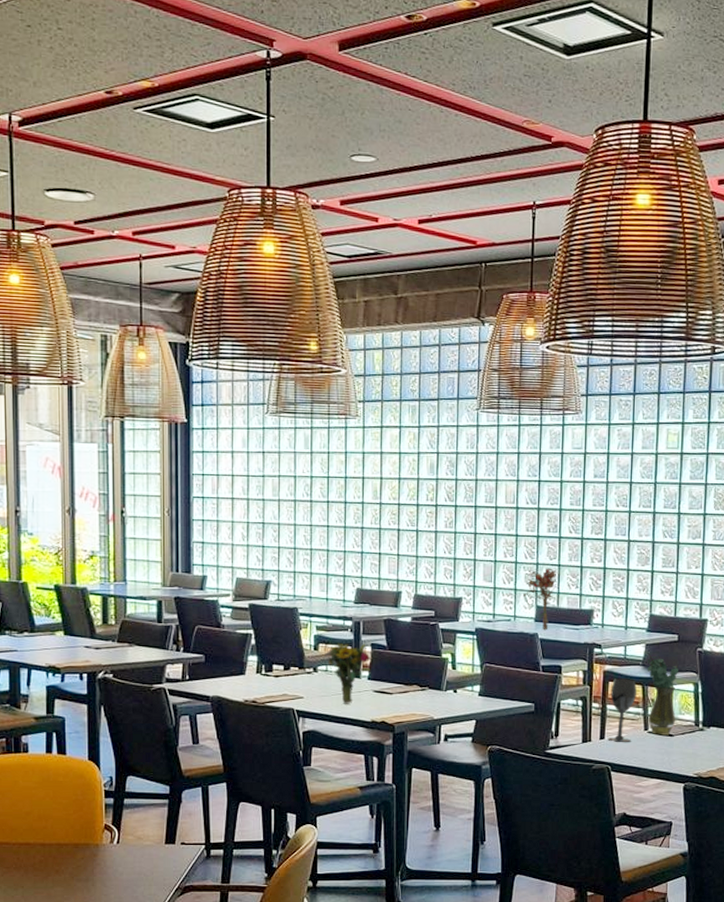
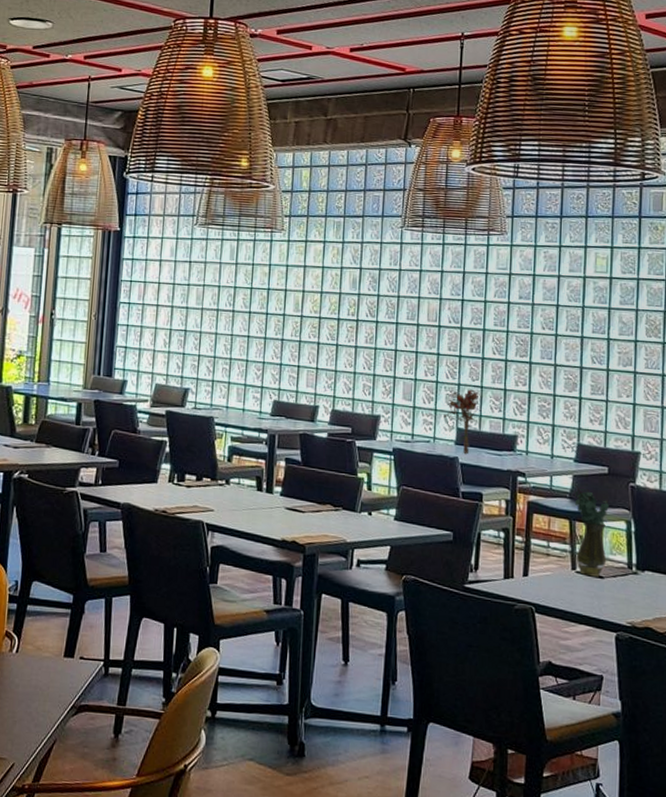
bouquet: present [324,642,372,704] -> none [238,455,286,521]
wine glass: present [607,677,637,742] -> none [531,509,563,582]

